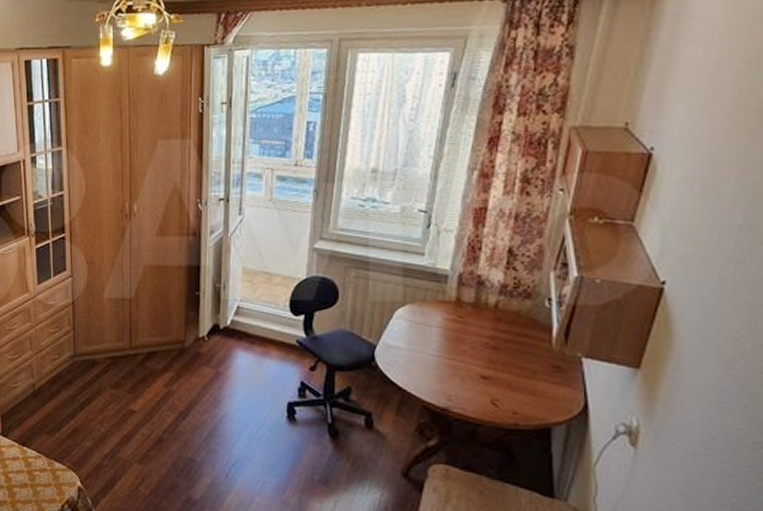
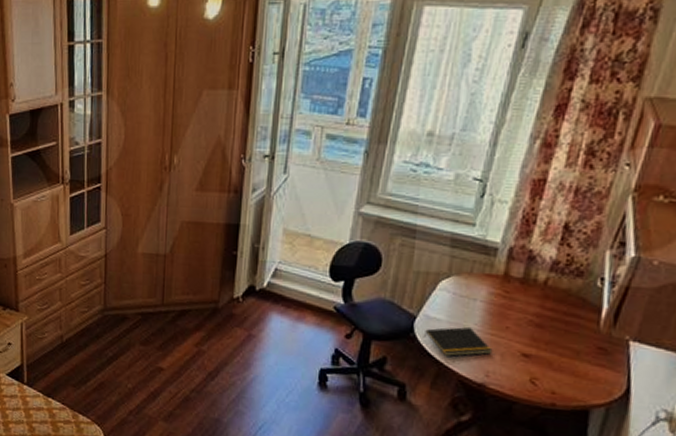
notepad: none [384,352,453,382] -> present [423,326,493,356]

